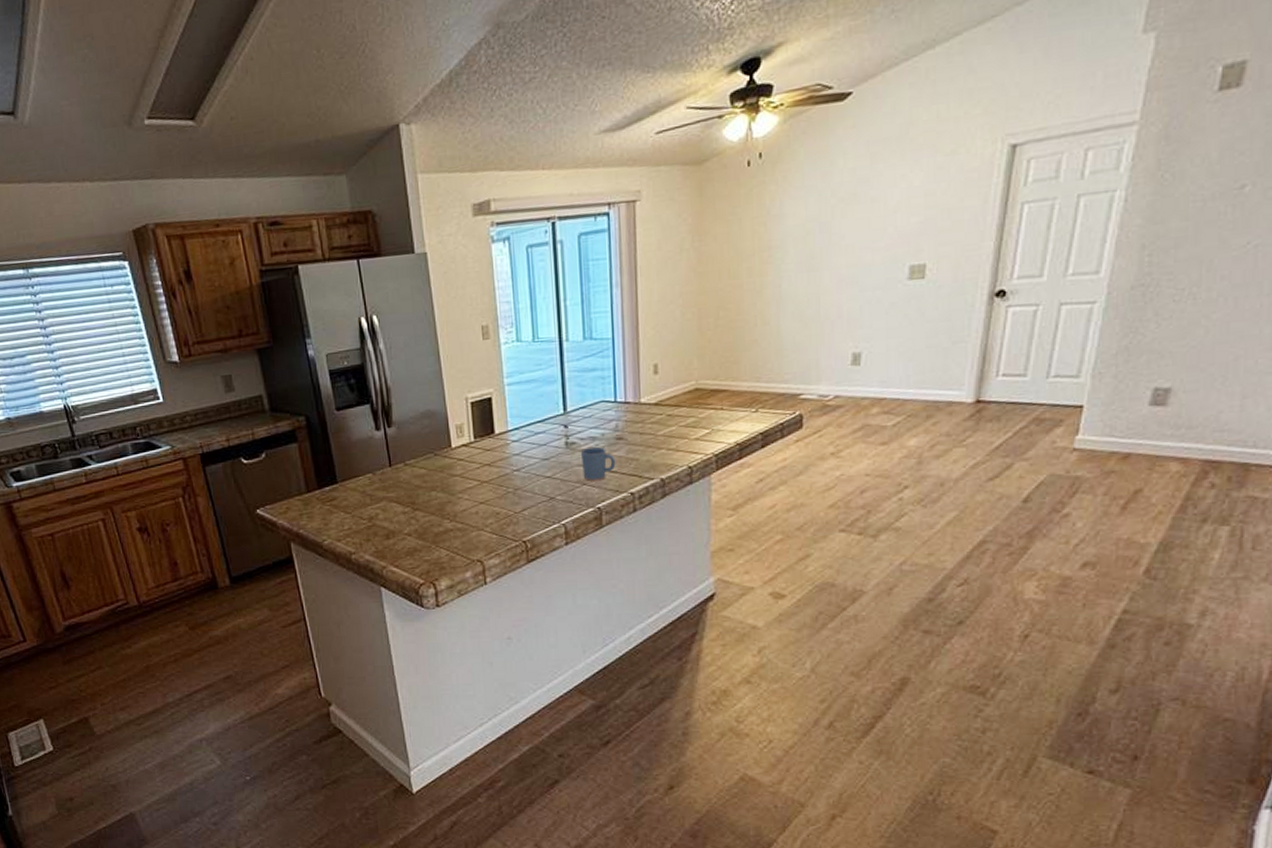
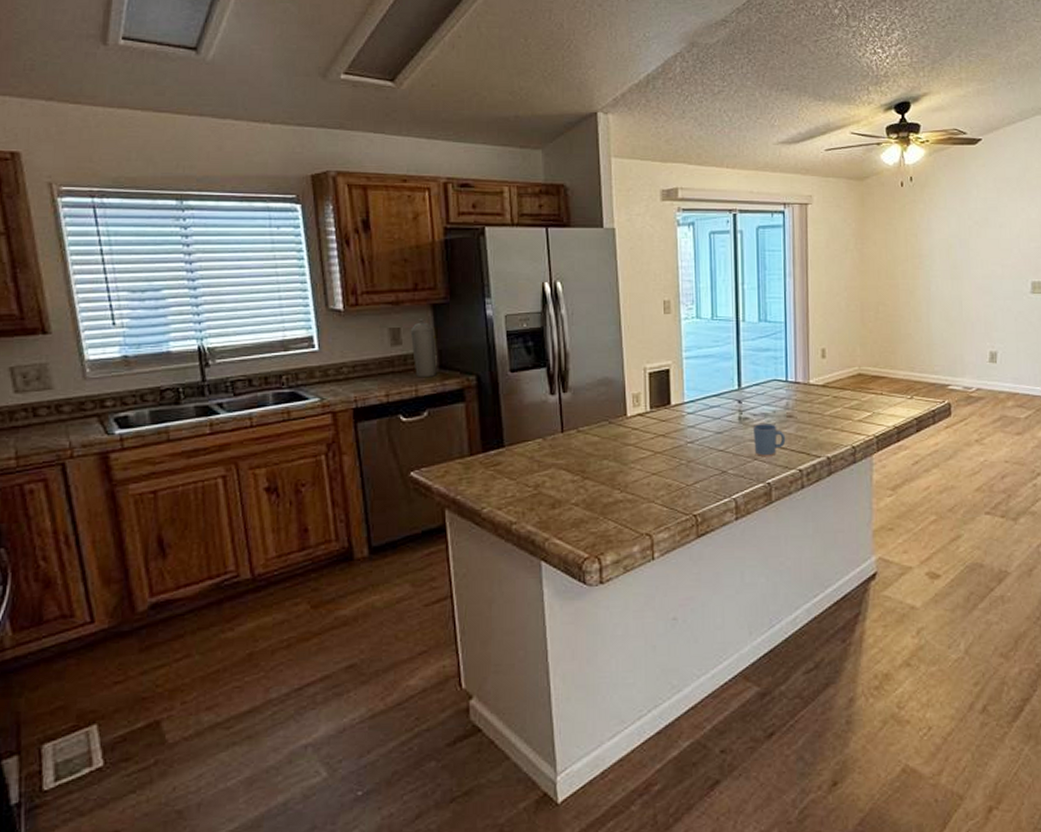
canister: none [240,364,269,422] -> present [410,319,437,378]

